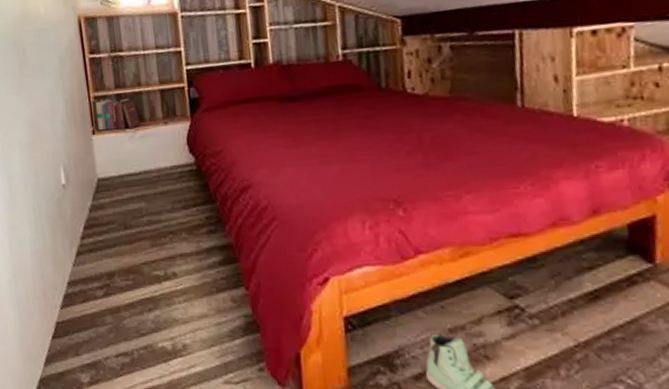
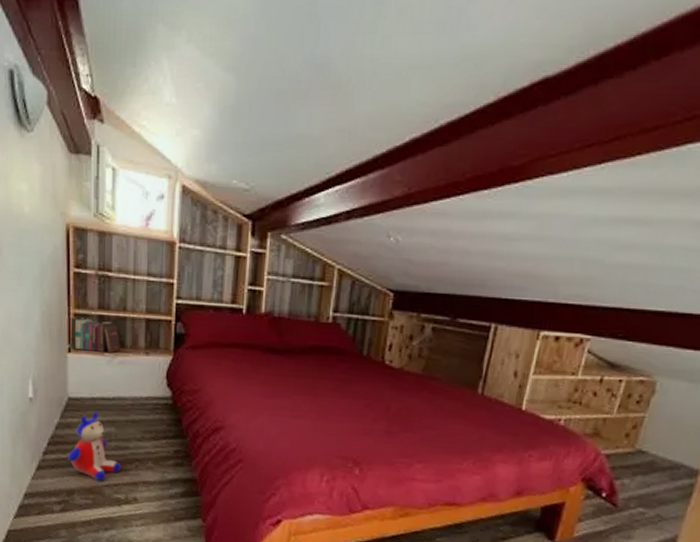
stuffed animal: none [104,188,157,259] -> present [68,411,122,481]

